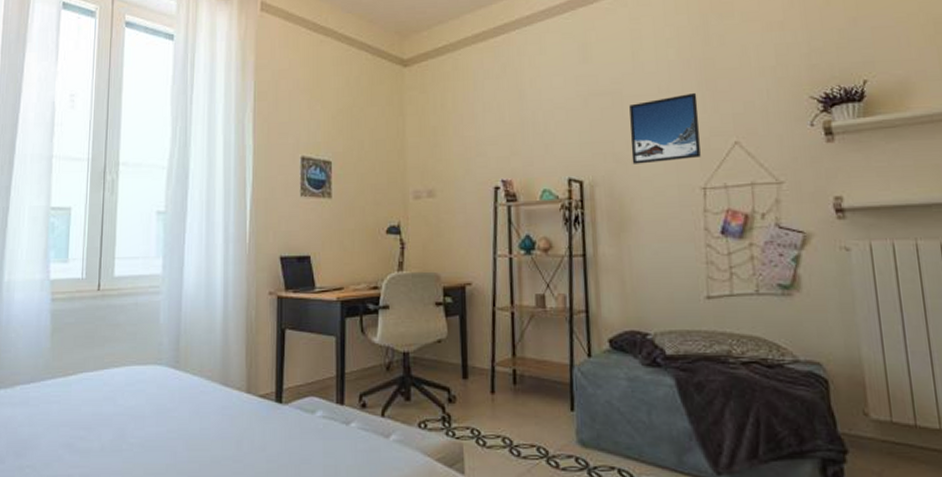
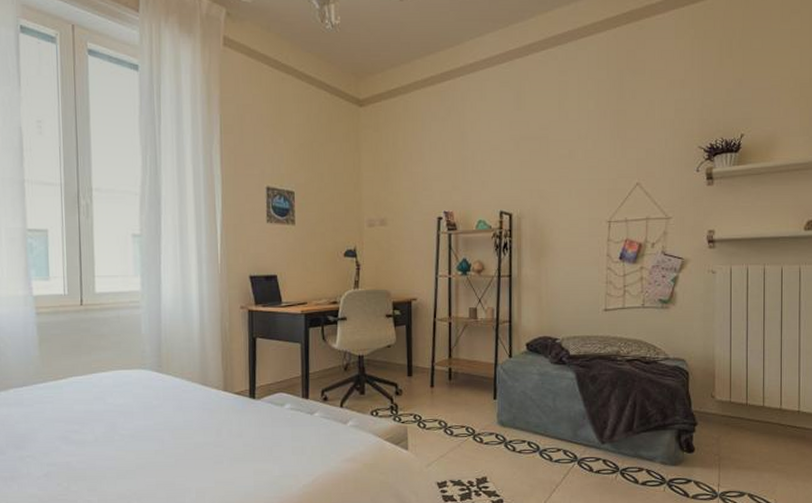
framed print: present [629,93,701,164] -> none [553,140,610,200]

